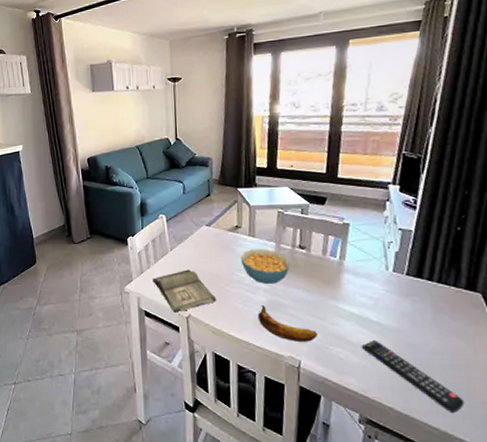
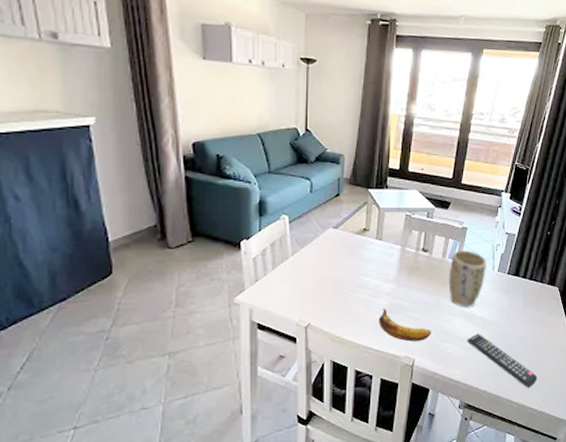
hardback book: present [153,269,217,314] -> none [269,275,339,324]
cereal bowl: present [240,249,291,284] -> none [366,252,413,287]
plant pot: none [332,248,378,311] -> present [448,250,486,308]

